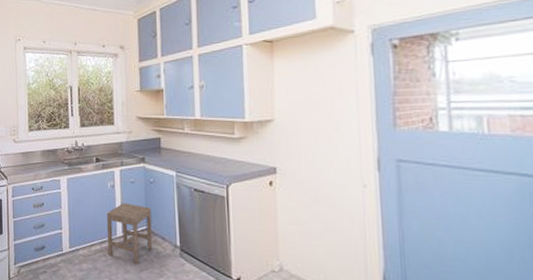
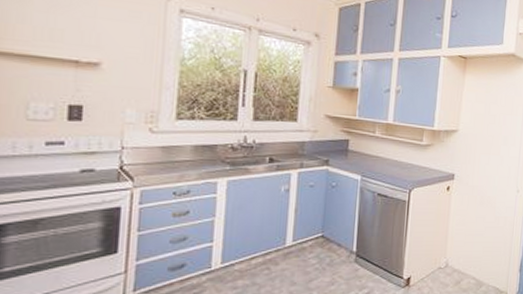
stool: present [106,203,153,265] -> none [271,209,330,275]

